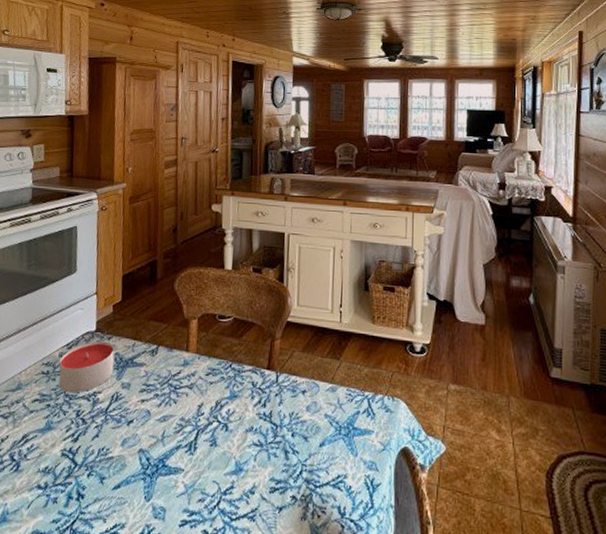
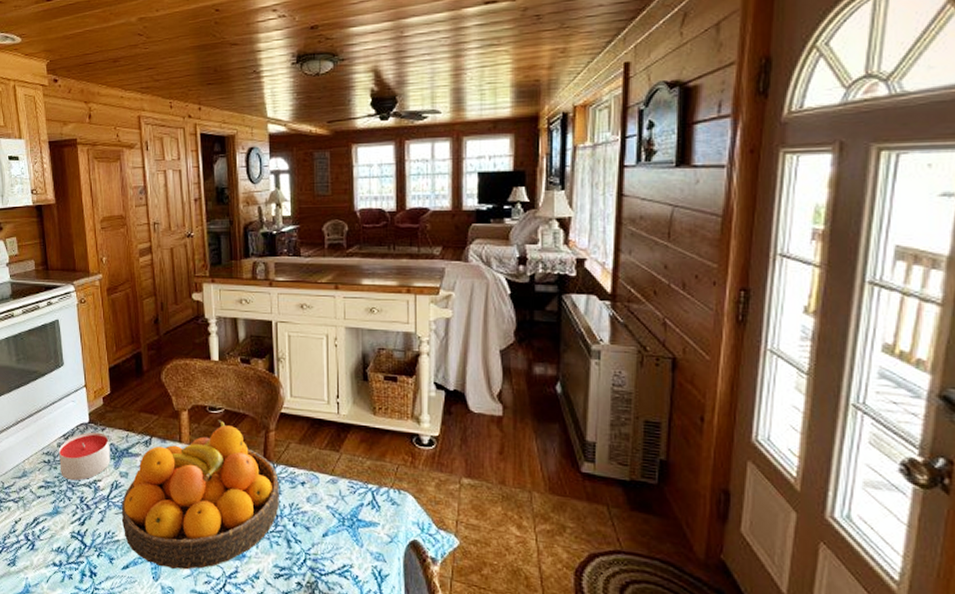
fruit bowl: none [118,328,281,488] -> present [121,420,279,570]

